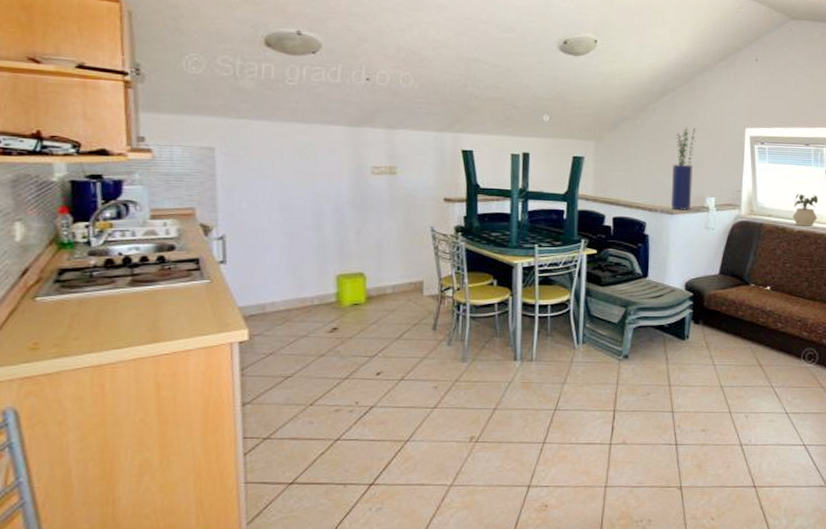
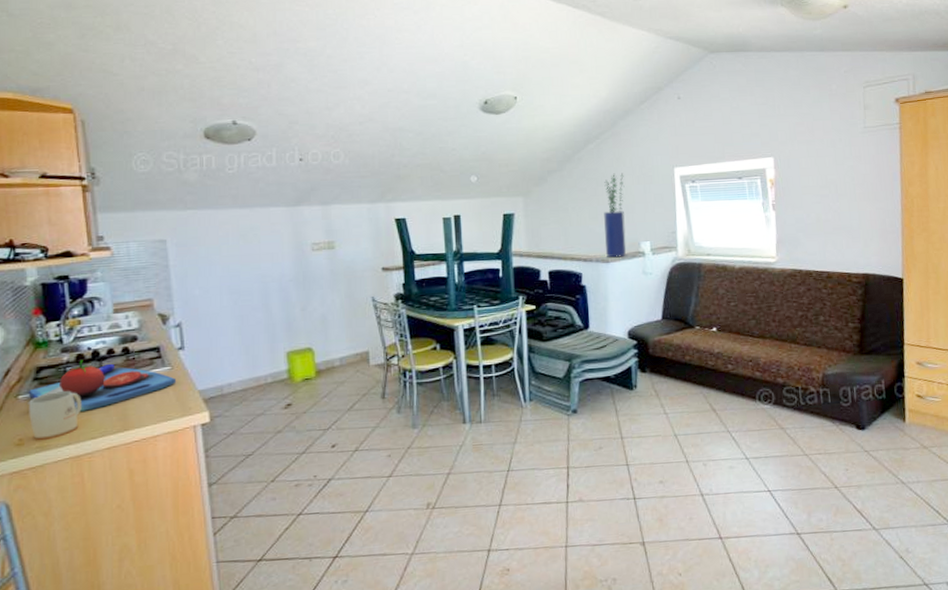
chopping board: none [46,265,215,319] -> present [28,360,177,411]
mug: none [46,296,108,345] -> present [29,391,82,440]
potted plant: present [792,194,818,226] -> none [732,228,759,262]

